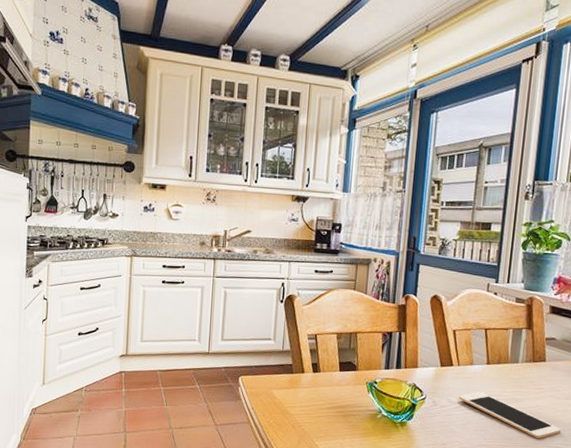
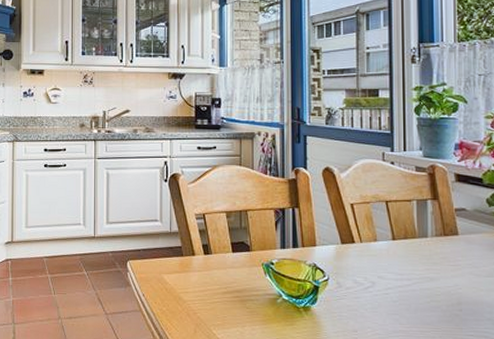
cell phone: present [459,392,562,439] -> none [366,271,488,323]

